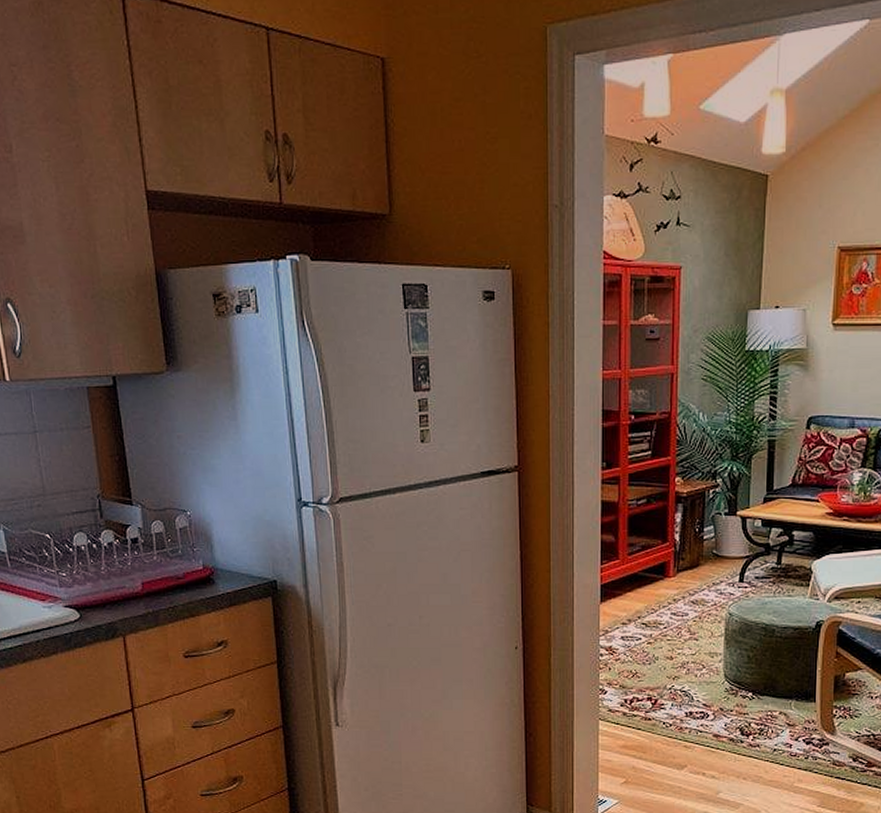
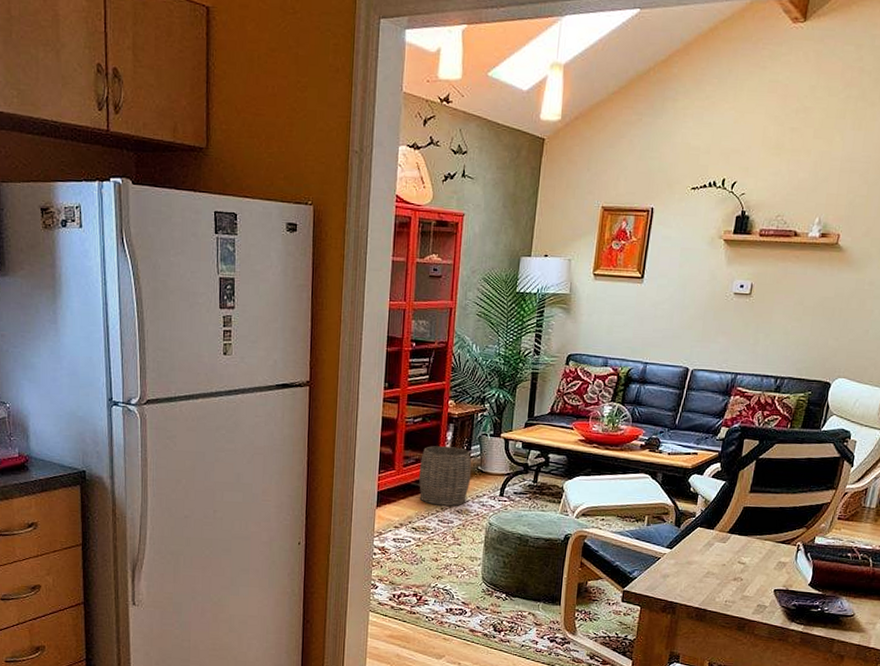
woven basket: none [646,530,706,596] -> present [418,446,472,506]

